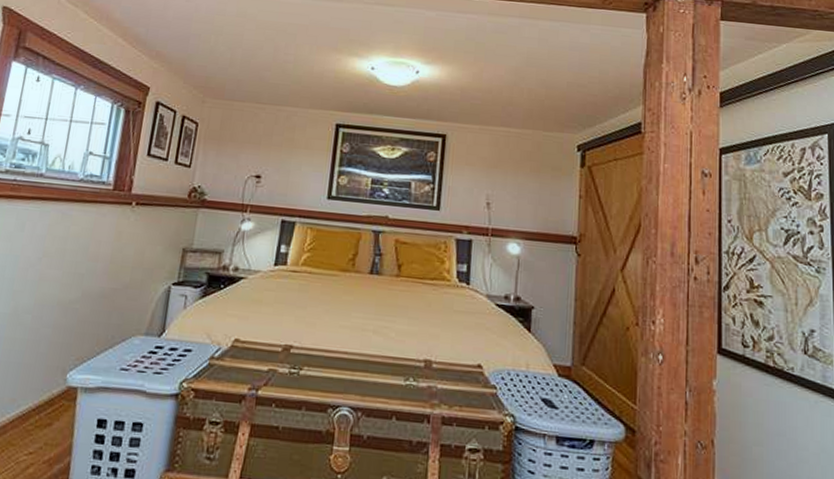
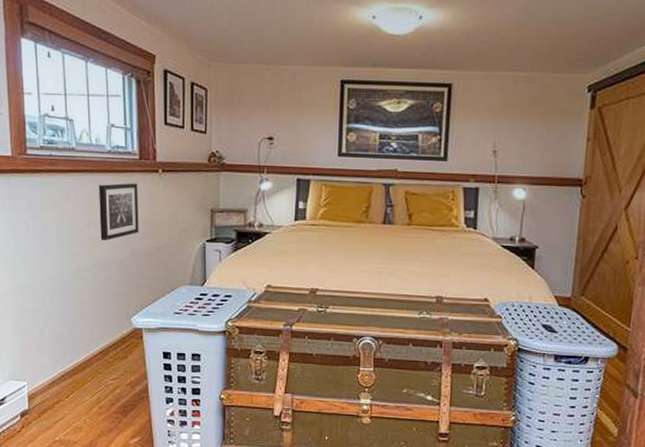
wall art: none [50,214,106,278] -> present [98,183,139,241]

